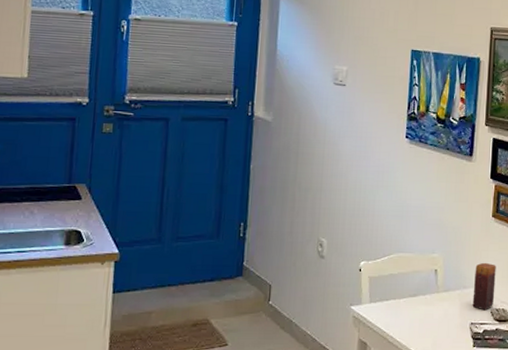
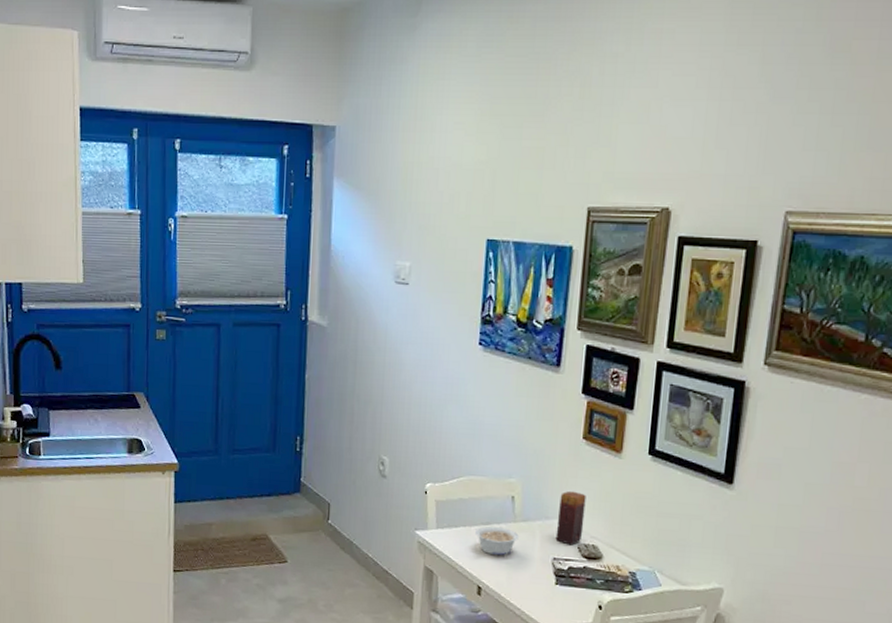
legume: none [404,297,441,325] -> present [475,526,519,556]

